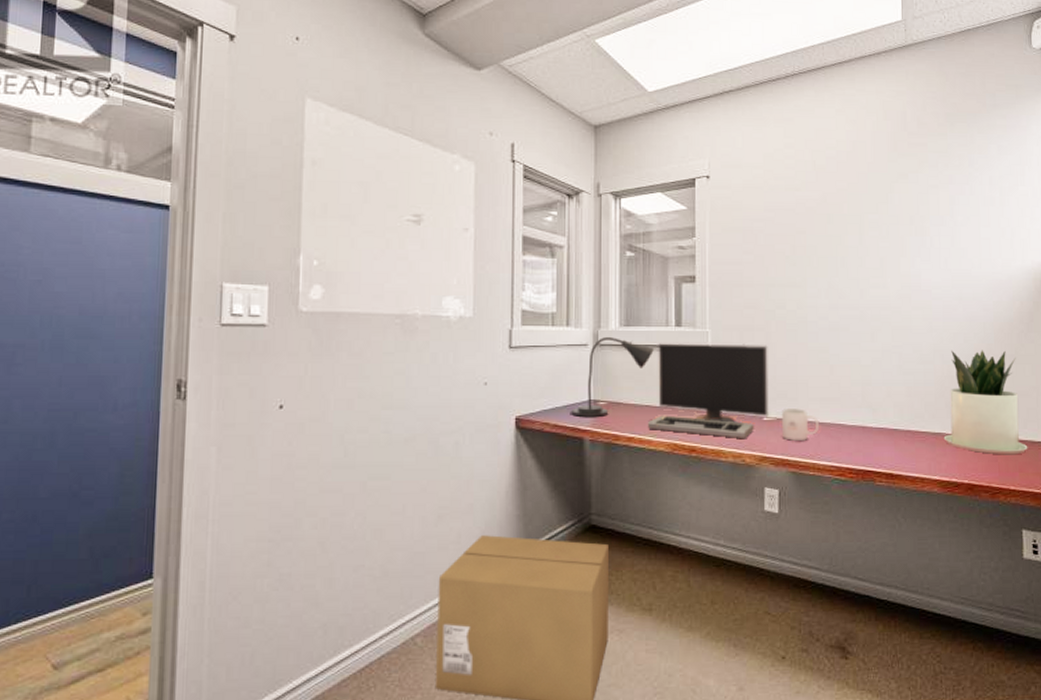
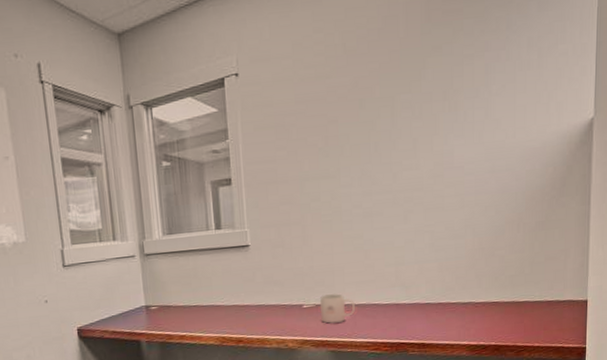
desk lamp: present [570,336,654,418] -> none [125,246,197,323]
computer keyboard: present [648,415,754,440] -> none [197,311,295,327]
computer monitor: present [658,343,769,423] -> none [200,238,308,314]
planter: present [943,350,1028,455] -> none [473,219,553,317]

